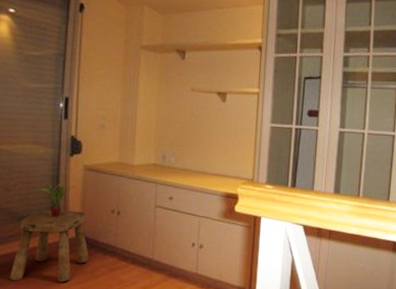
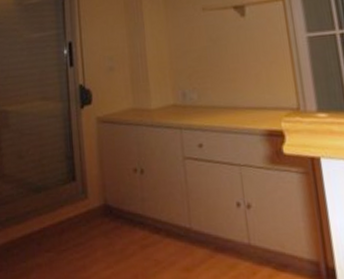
stool: present [10,209,89,282] -> none [32,174,115,269]
potted plant: present [37,182,76,217] -> none [50,140,91,185]

